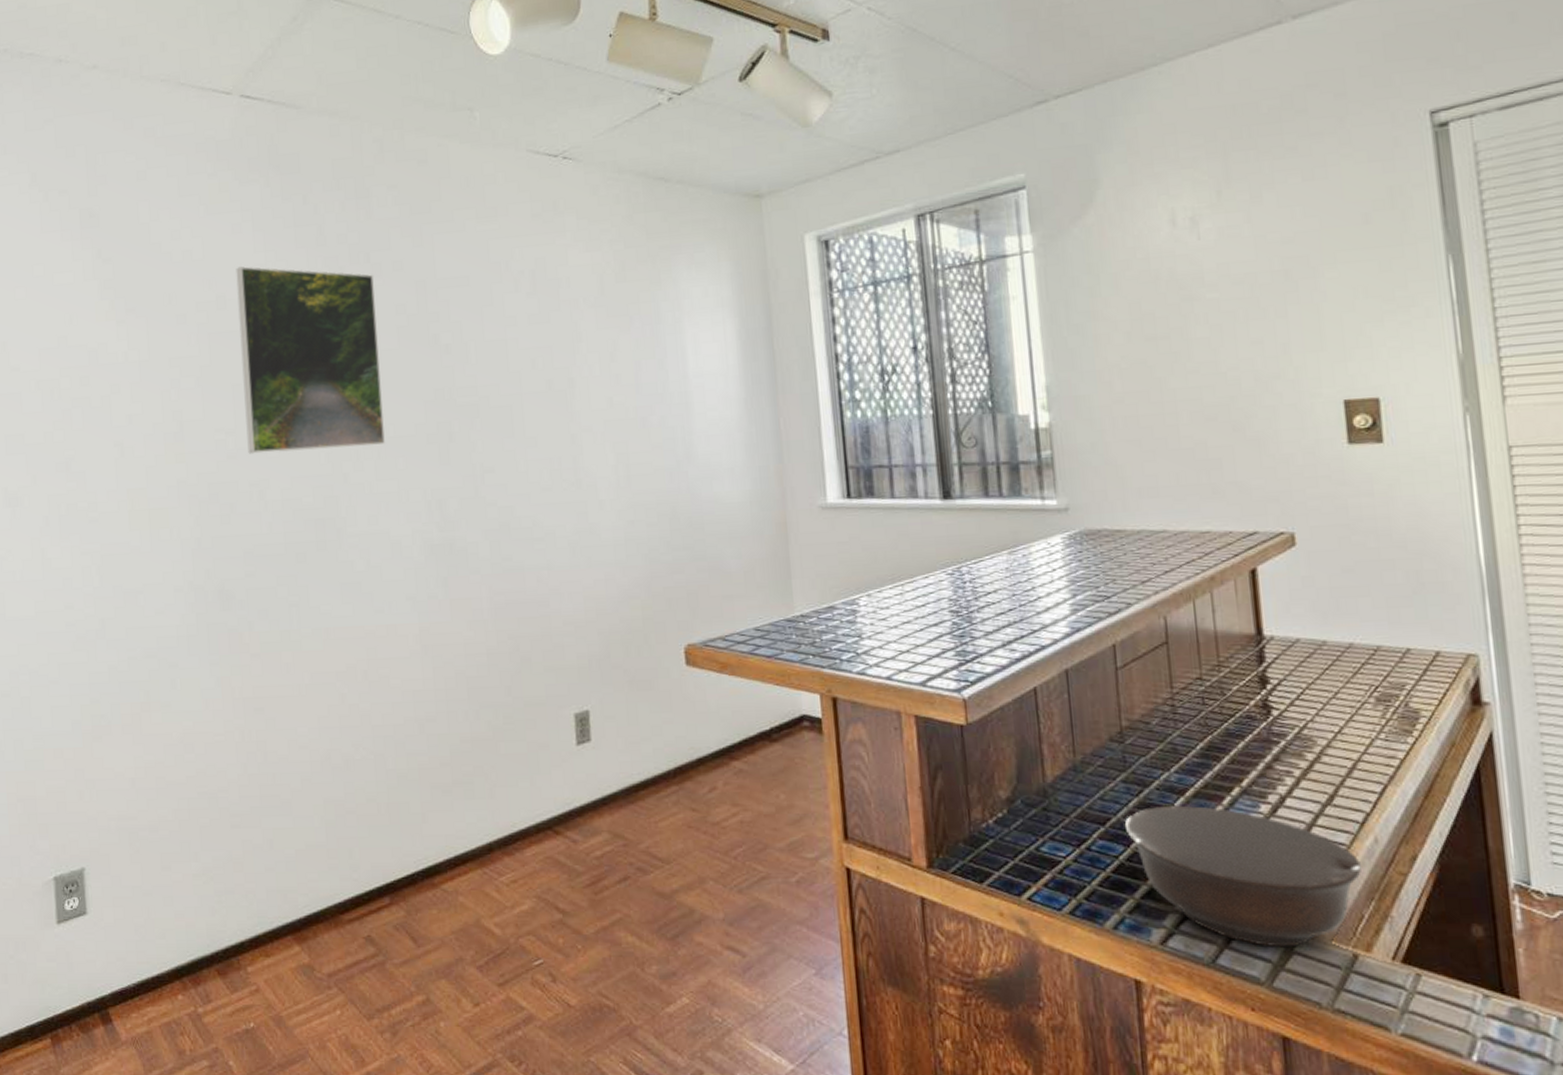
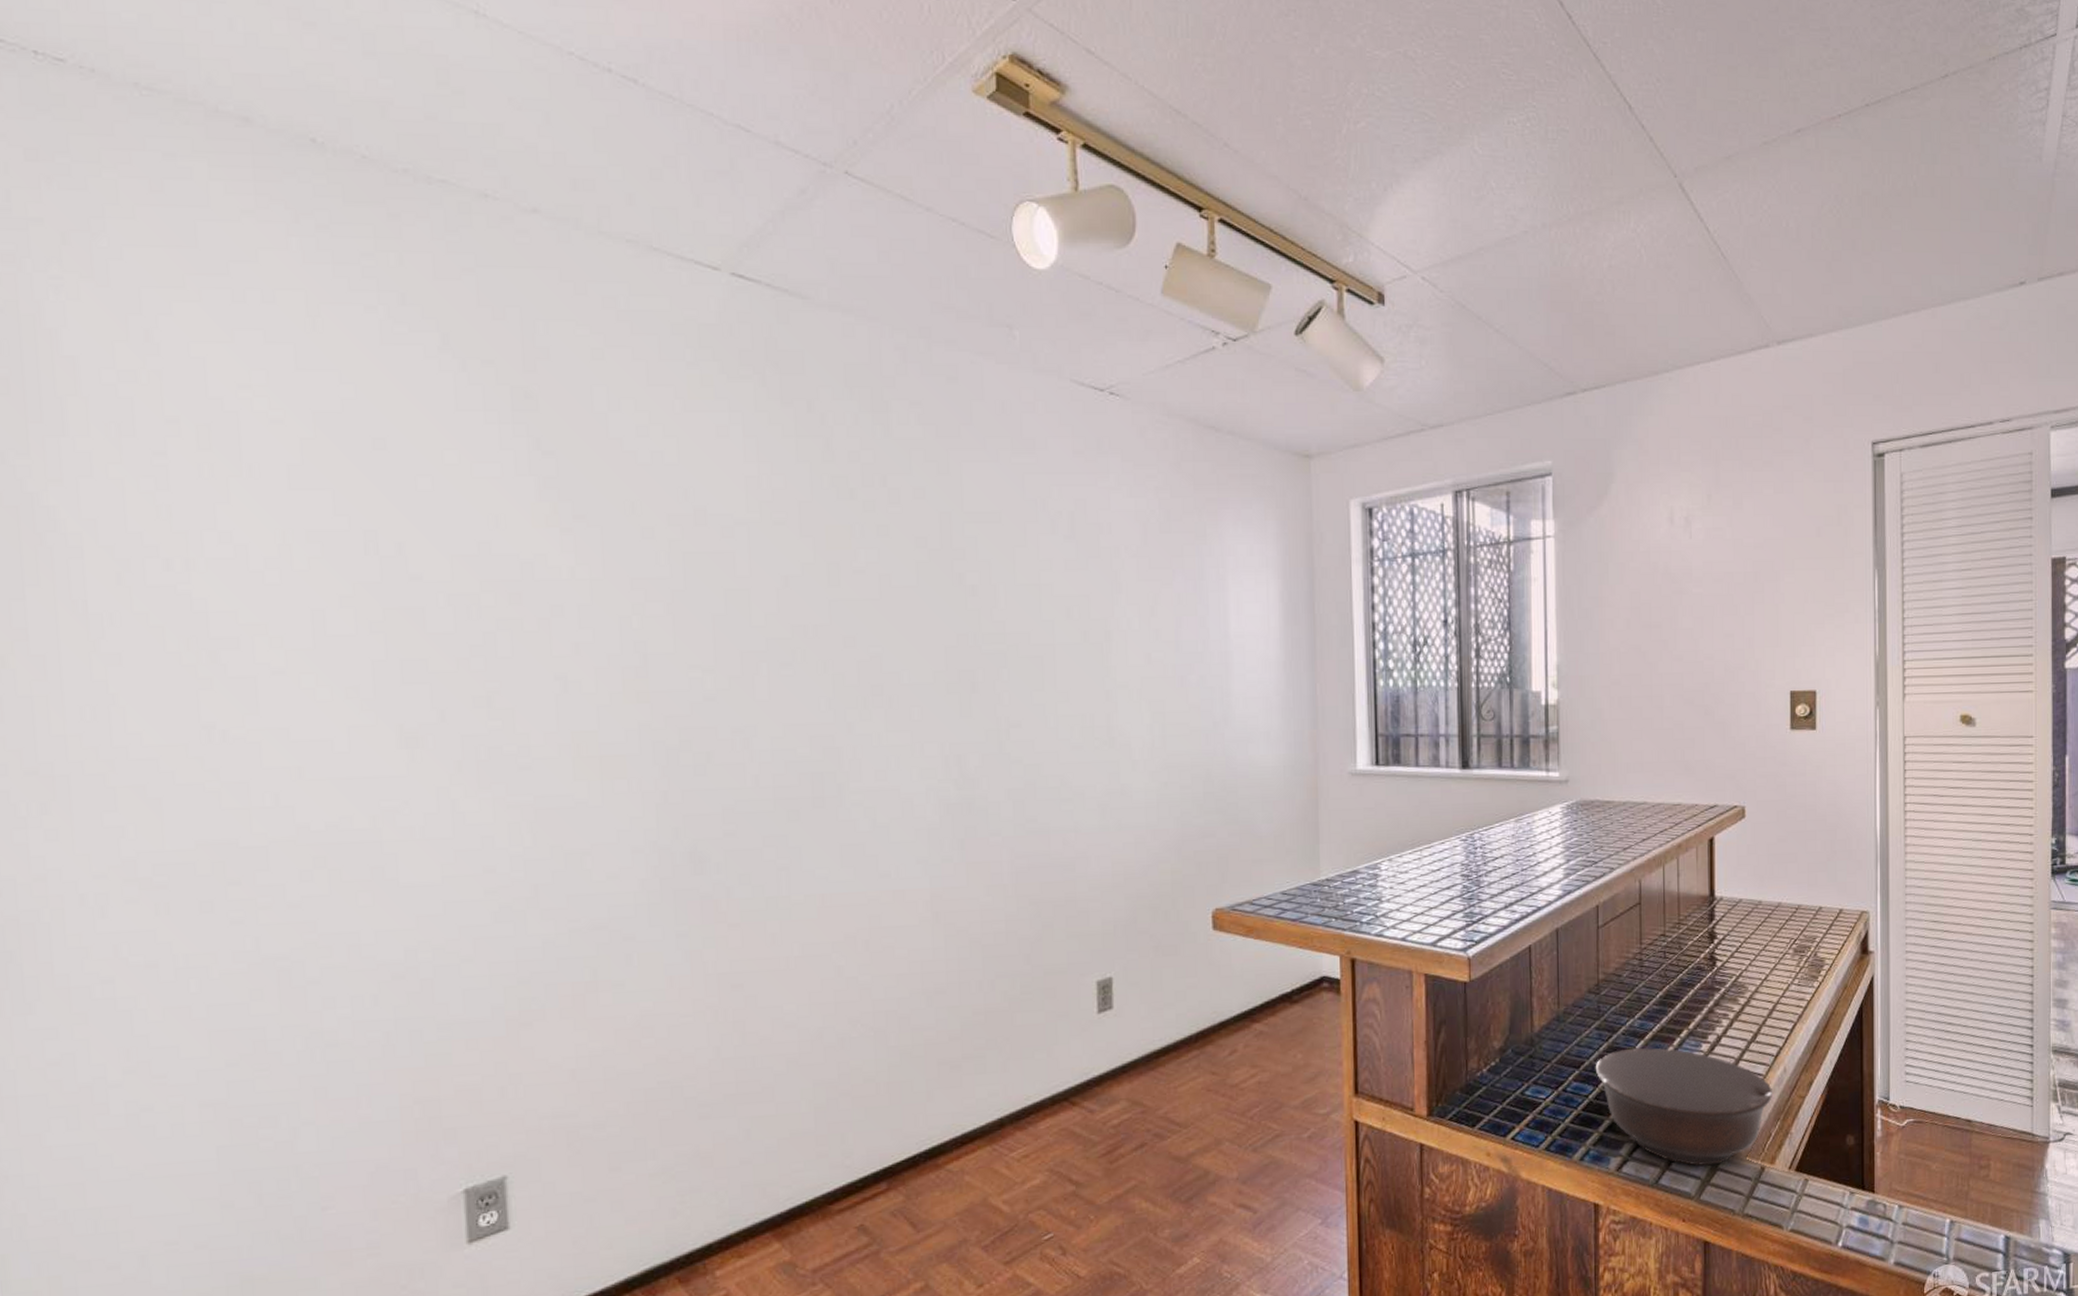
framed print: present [236,266,386,454] -> none [720,477,899,696]

